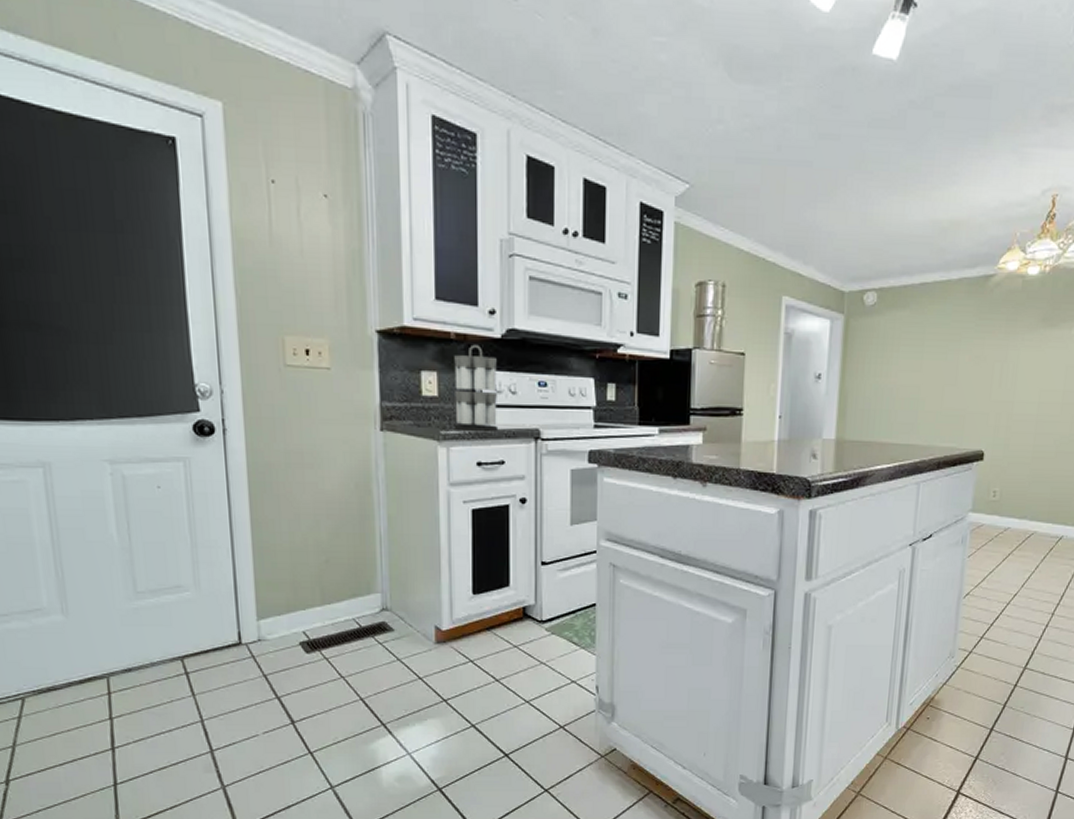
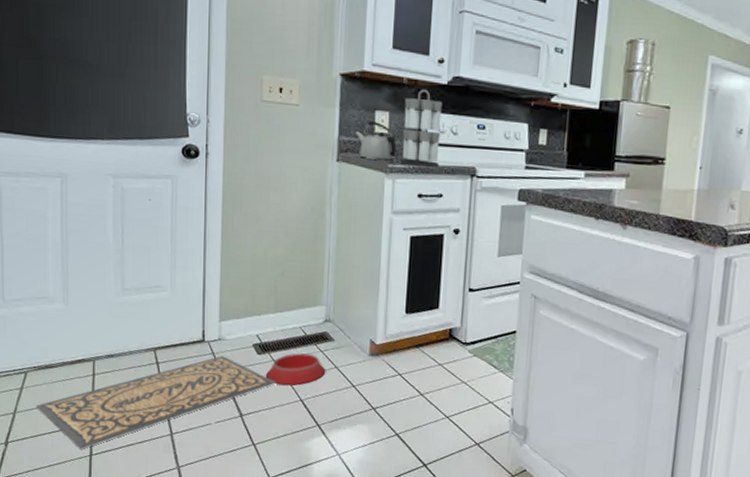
doormat: none [39,659,330,779] -> present [35,356,275,449]
pet bowl: none [317,648,388,685] -> present [265,353,326,386]
kettle: none [399,382,449,428] -> present [355,120,397,161]

